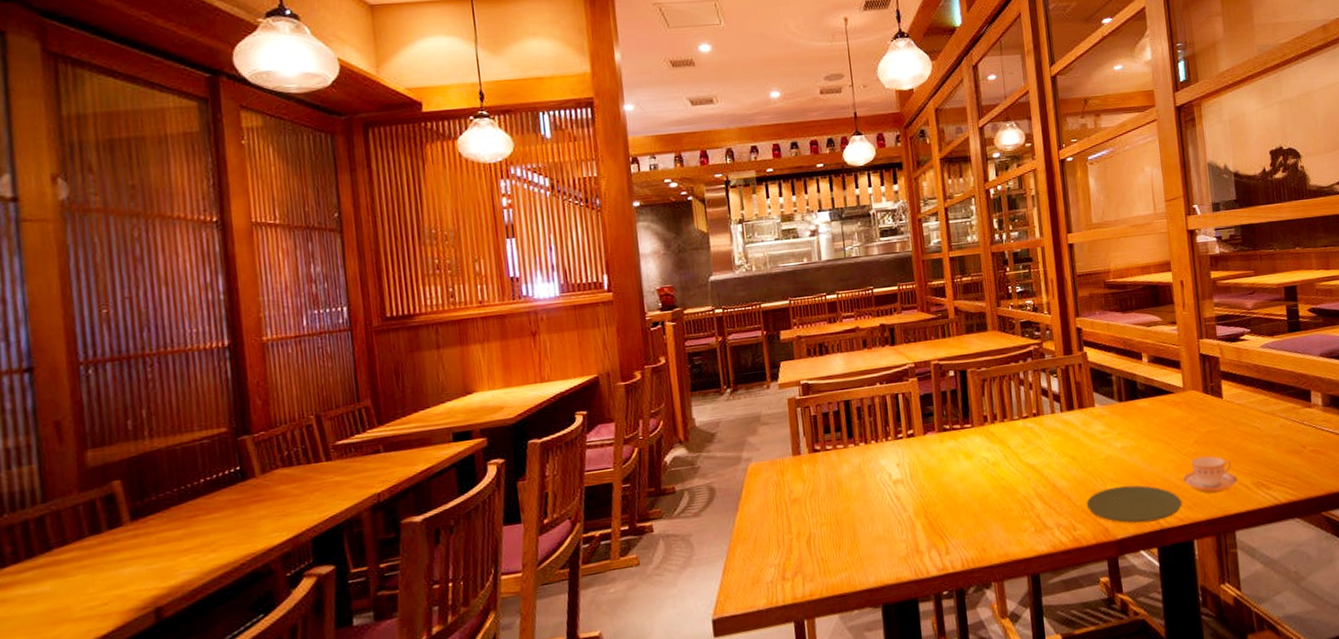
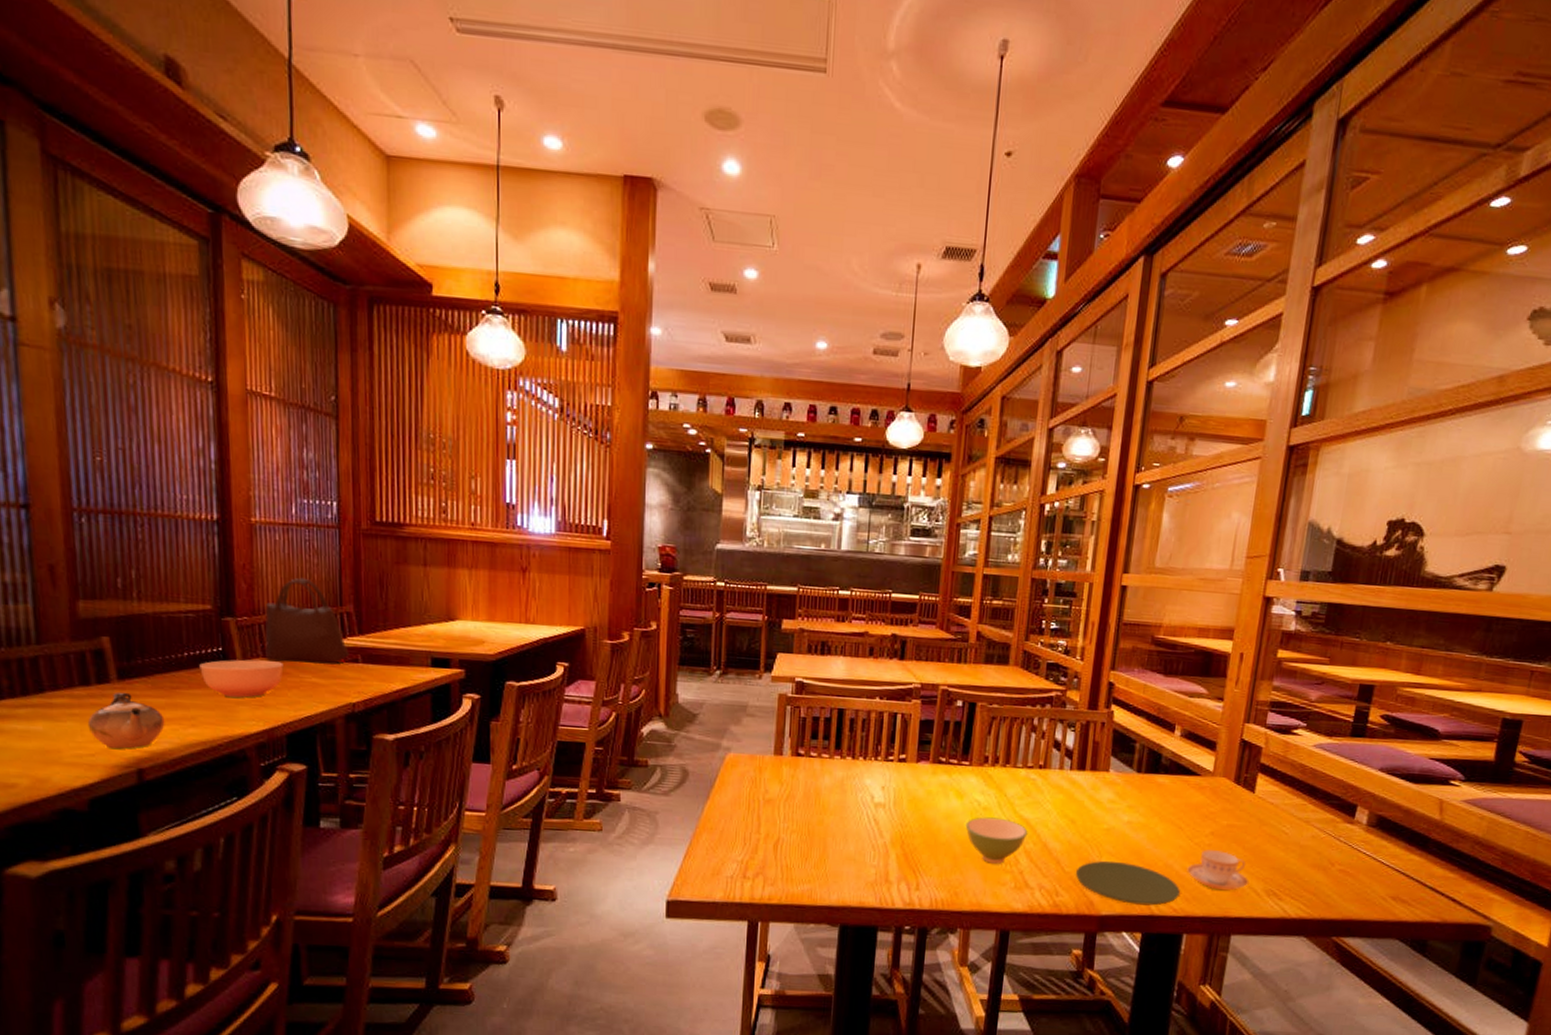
teapot: none [99,532,183,593] -> present [87,693,165,749]
bowl: none [217,468,305,514] -> present [199,659,284,698]
handbag: none [282,383,371,470] -> present [265,577,350,665]
bowl: none [979,469,1037,514] -> present [965,817,1028,864]

